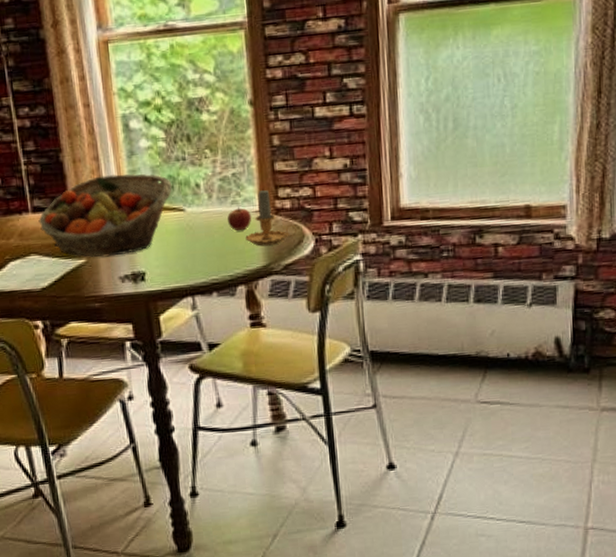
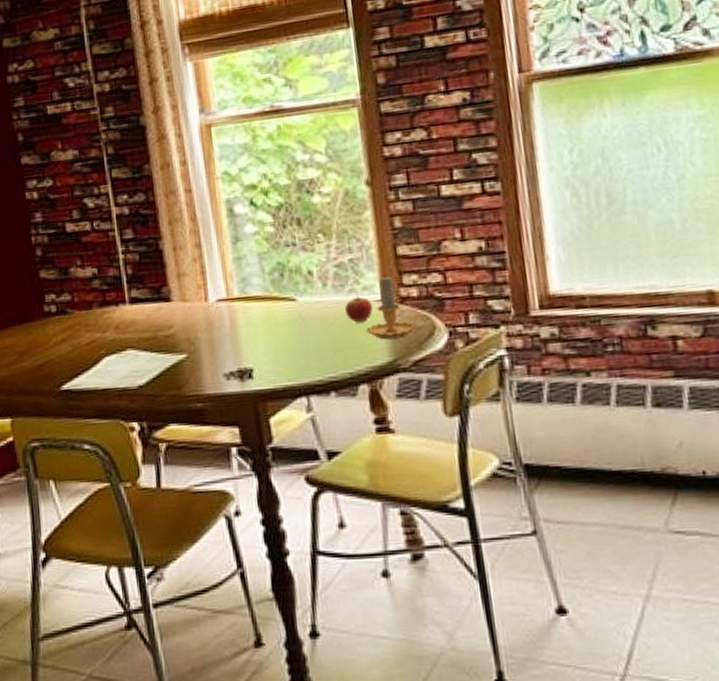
fruit basket: present [38,173,172,257] -> none [136,260,282,352]

